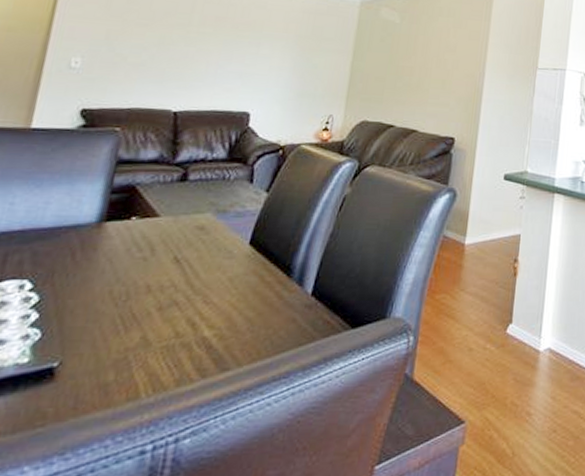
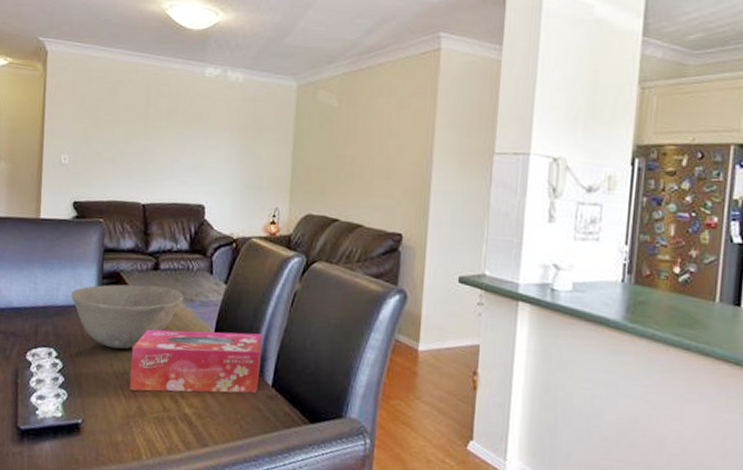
bowl: none [63,198,215,273] -> present [71,284,184,350]
tissue box: none [131,241,305,318] -> present [129,329,263,394]

